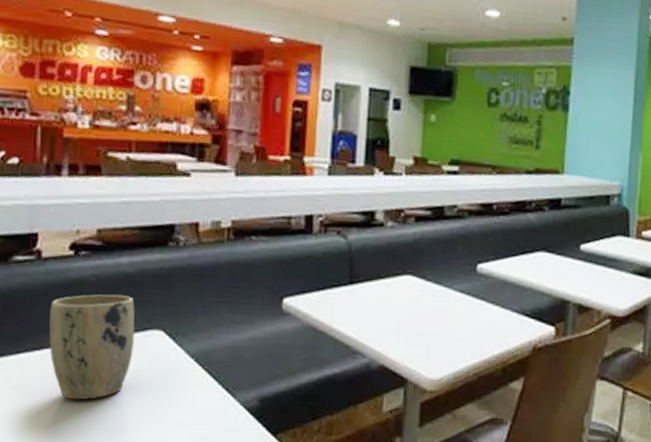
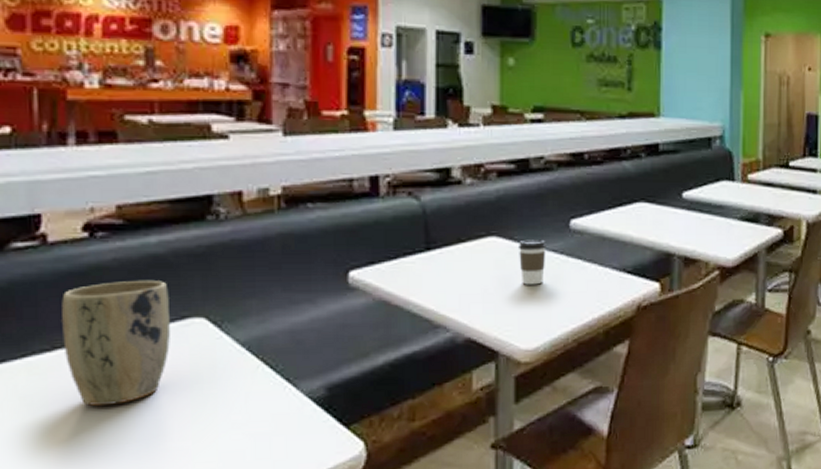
coffee cup: none [429,279,455,321] -> present [517,239,546,285]

